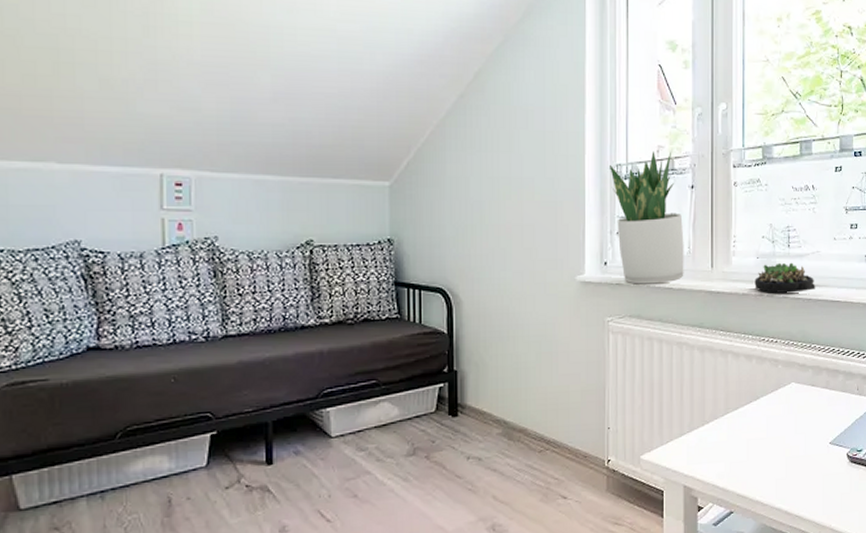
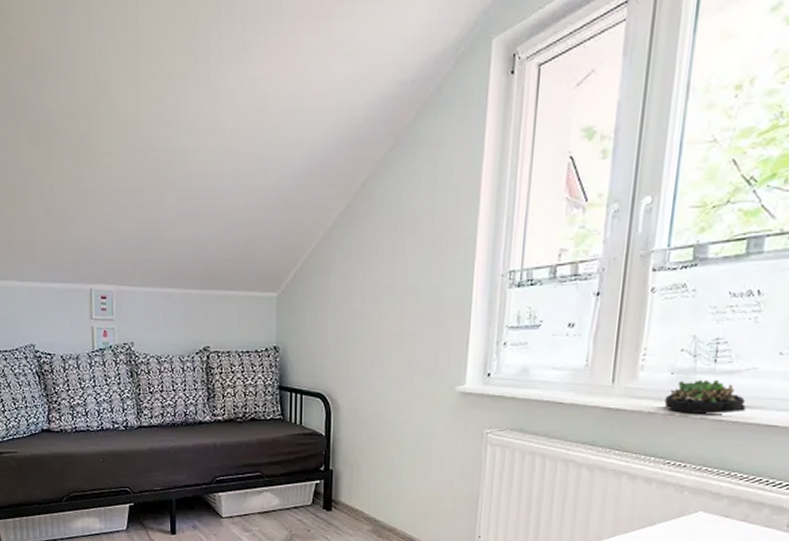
planter: present [610,151,684,284] -> none [501,254,583,398]

